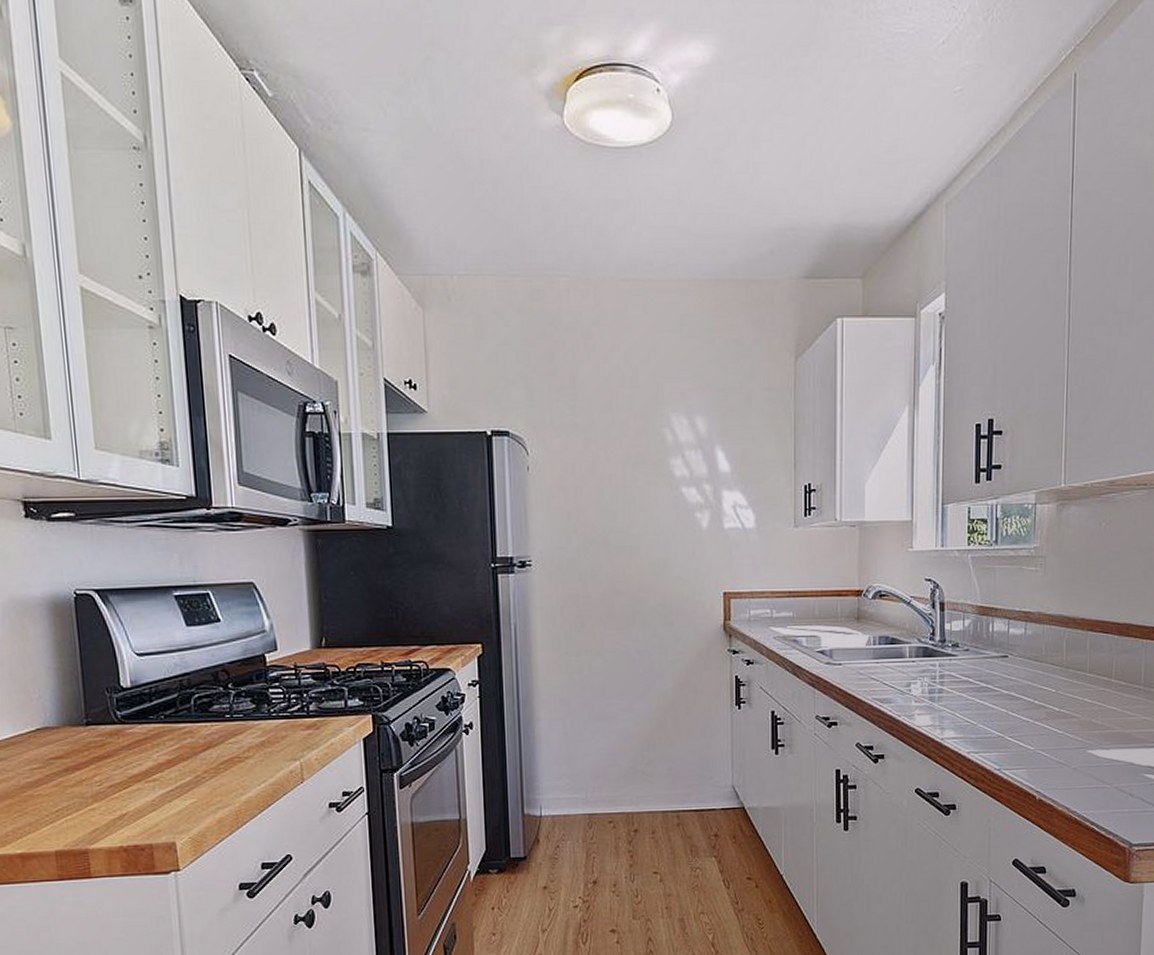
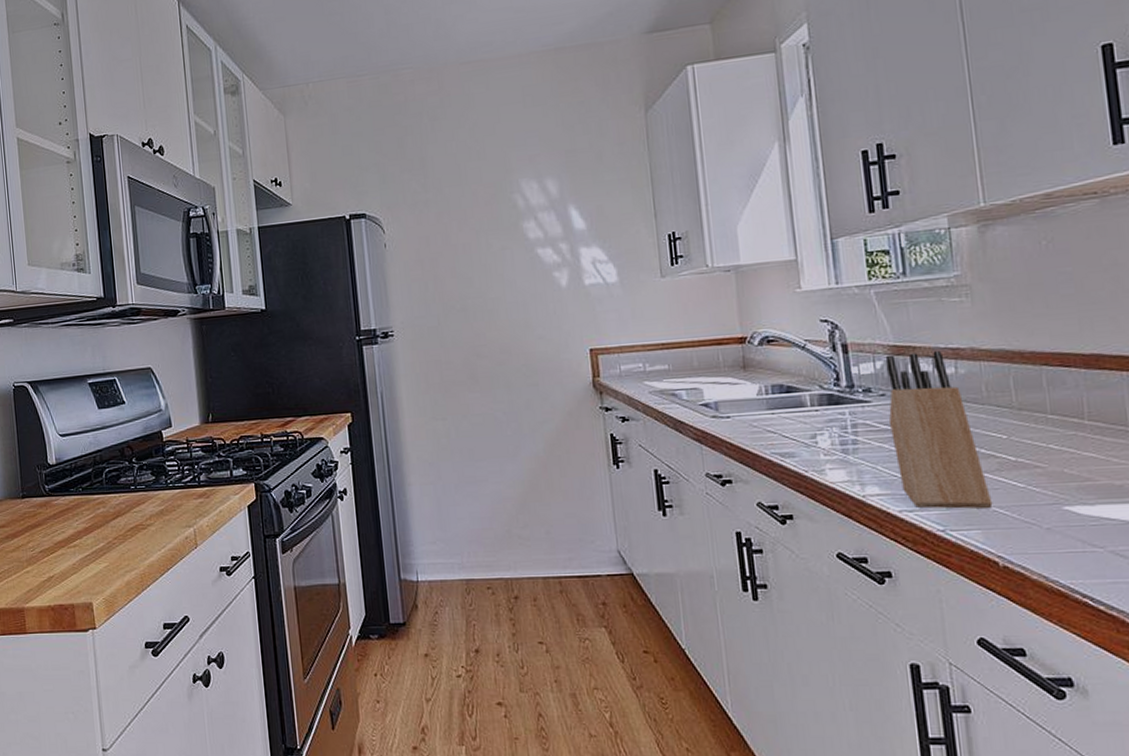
knife block: none [968,613,1038,752] -> present [885,351,993,509]

